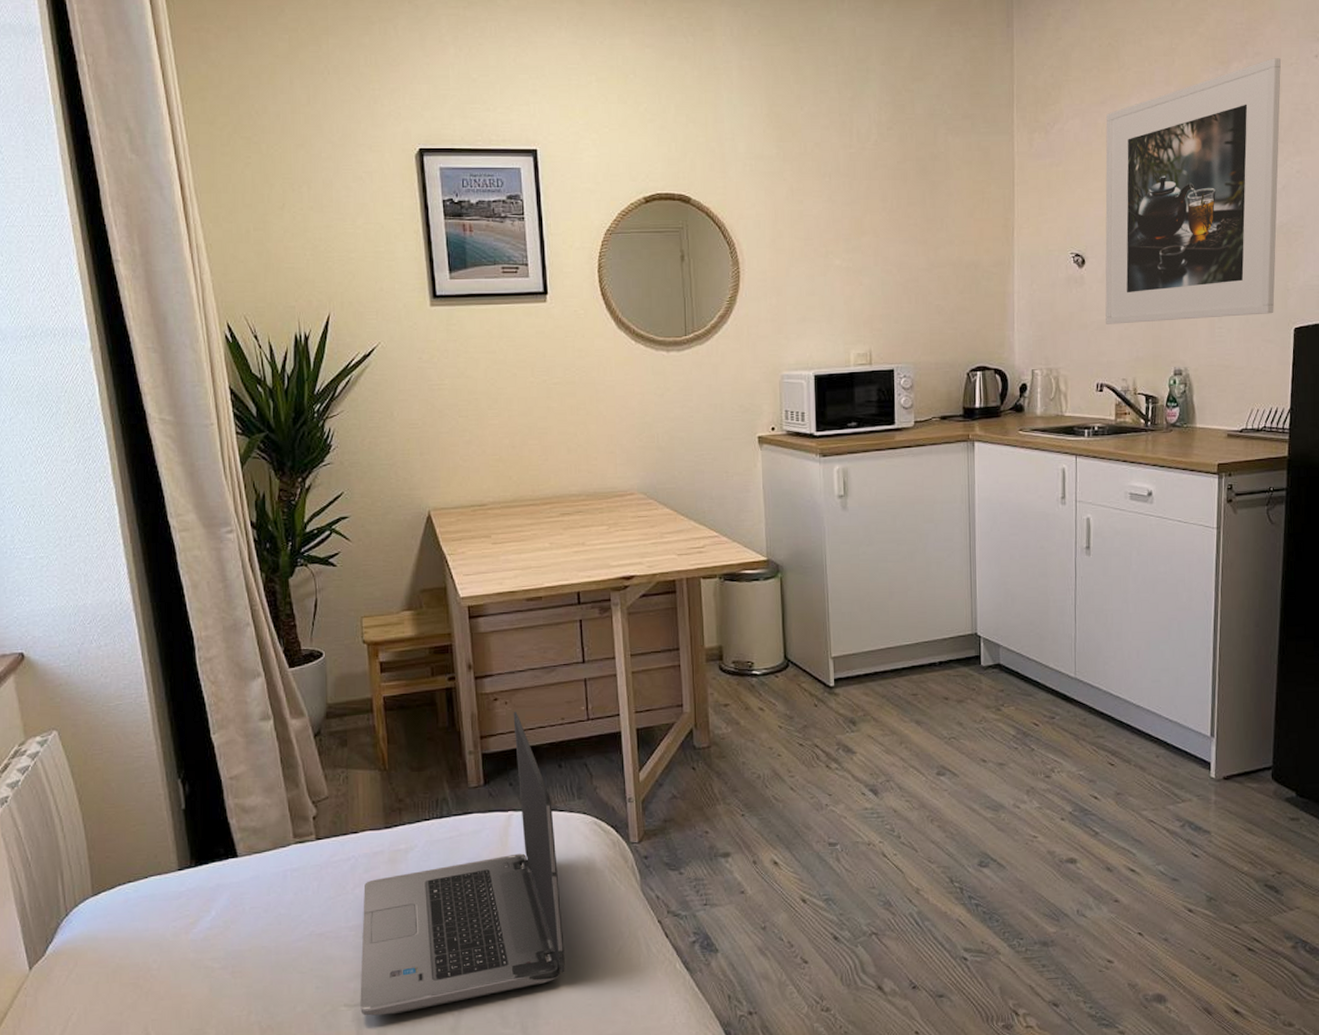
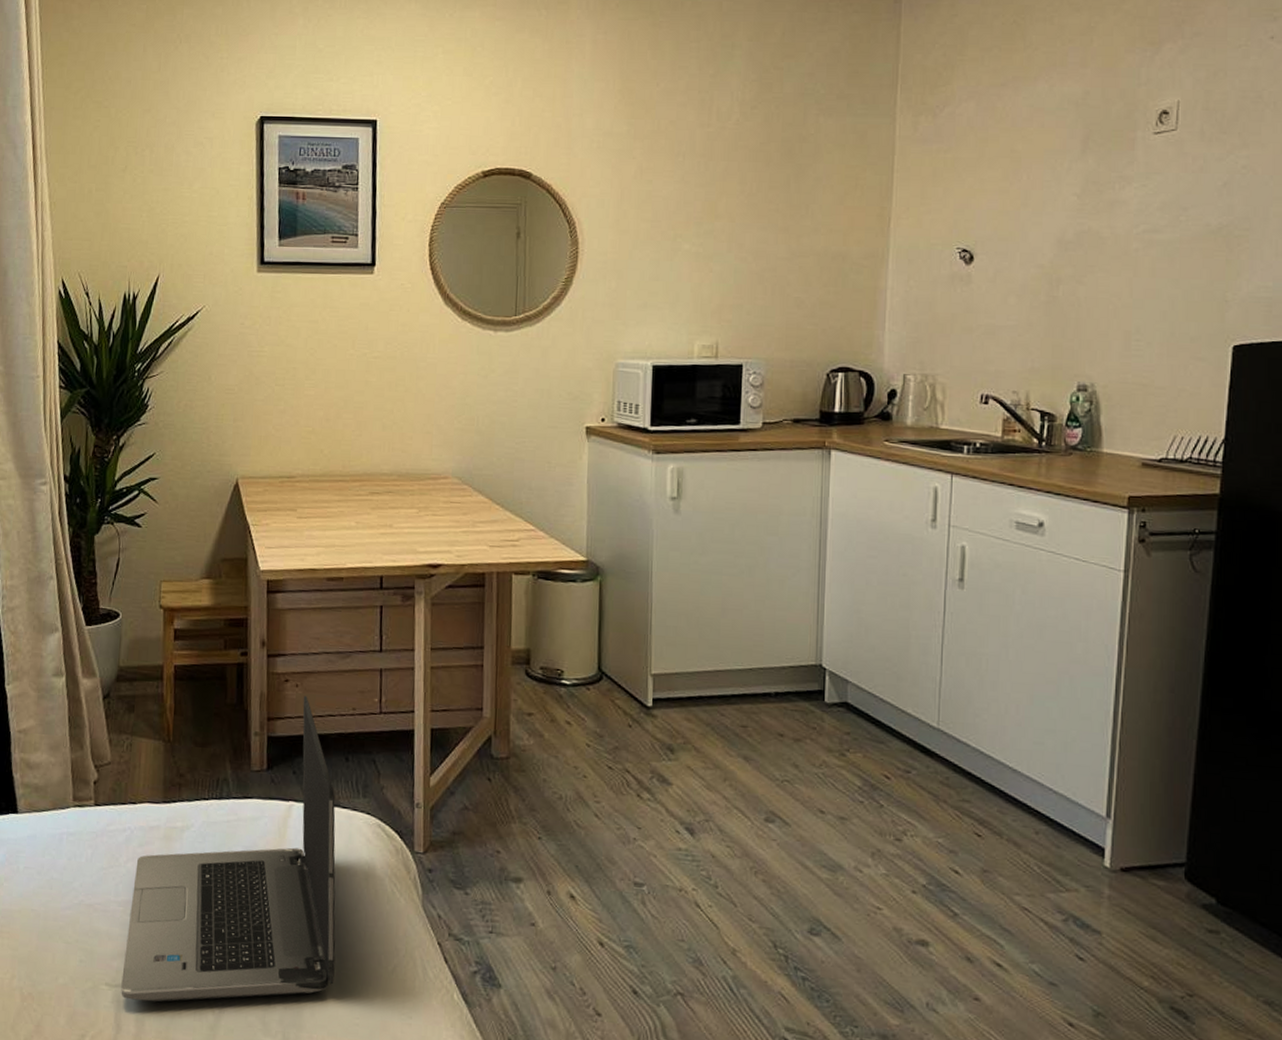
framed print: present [1105,58,1281,324] -> none [995,39,1226,330]

